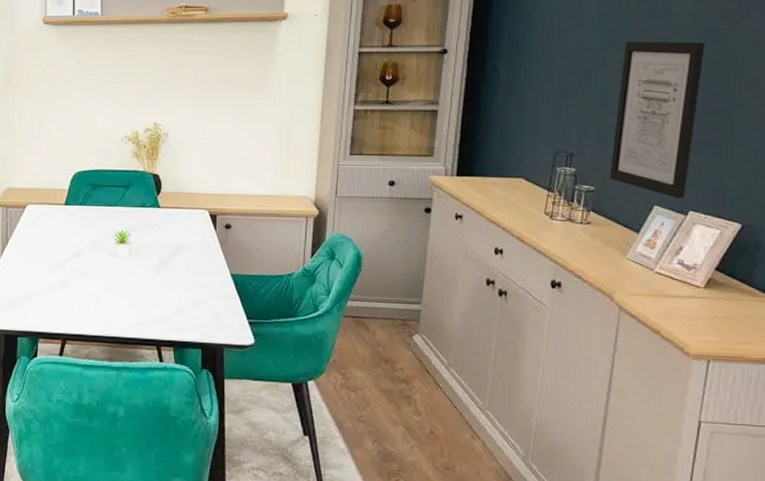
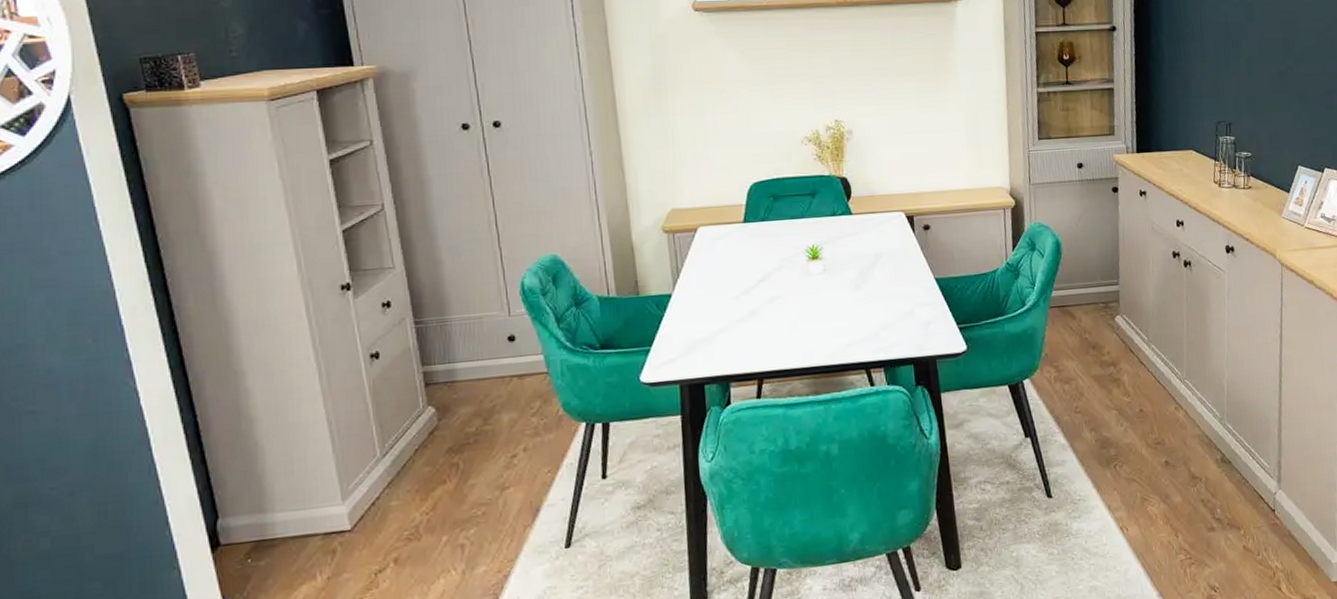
wall art: present [609,41,705,199] -> none [1261,12,1322,158]

